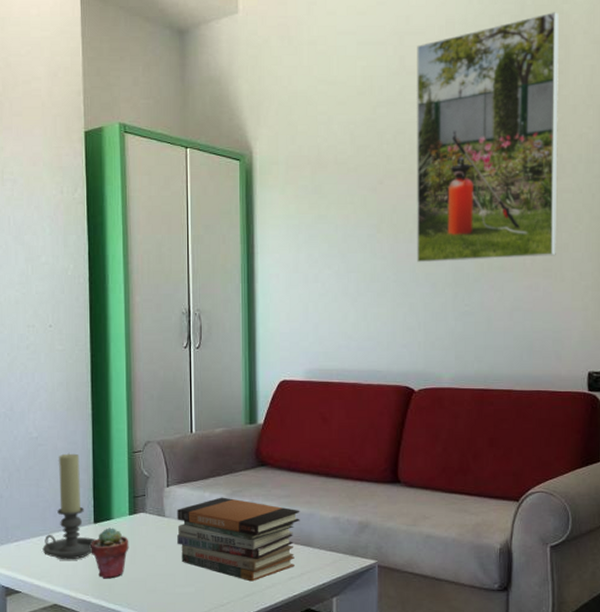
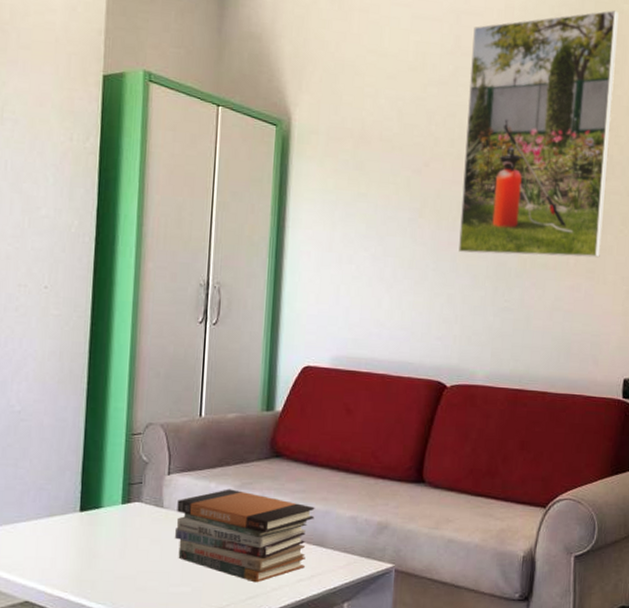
candle holder: present [42,453,97,560] -> none [16,431,81,552]
potted succulent: present [91,528,129,579] -> none [73,517,120,575]

